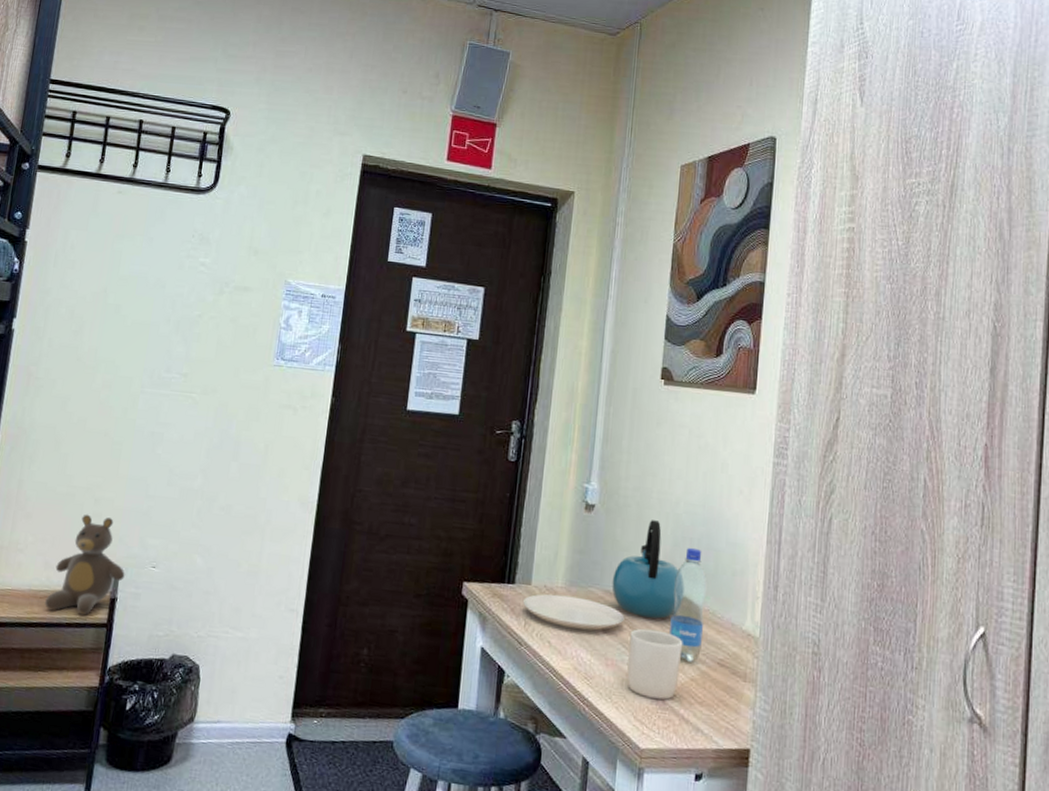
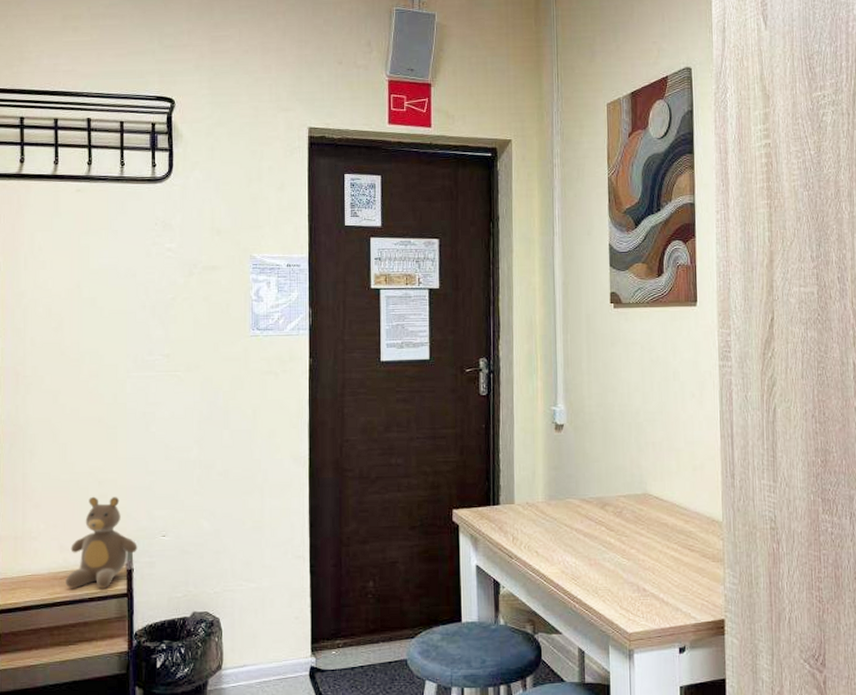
plate: present [523,594,625,631] -> none [509,509,602,538]
kettle: present [612,520,679,619] -> none [587,431,645,518]
mug: present [626,628,683,700] -> none [608,528,656,588]
bottle: present [668,547,707,664] -> none [642,450,673,553]

